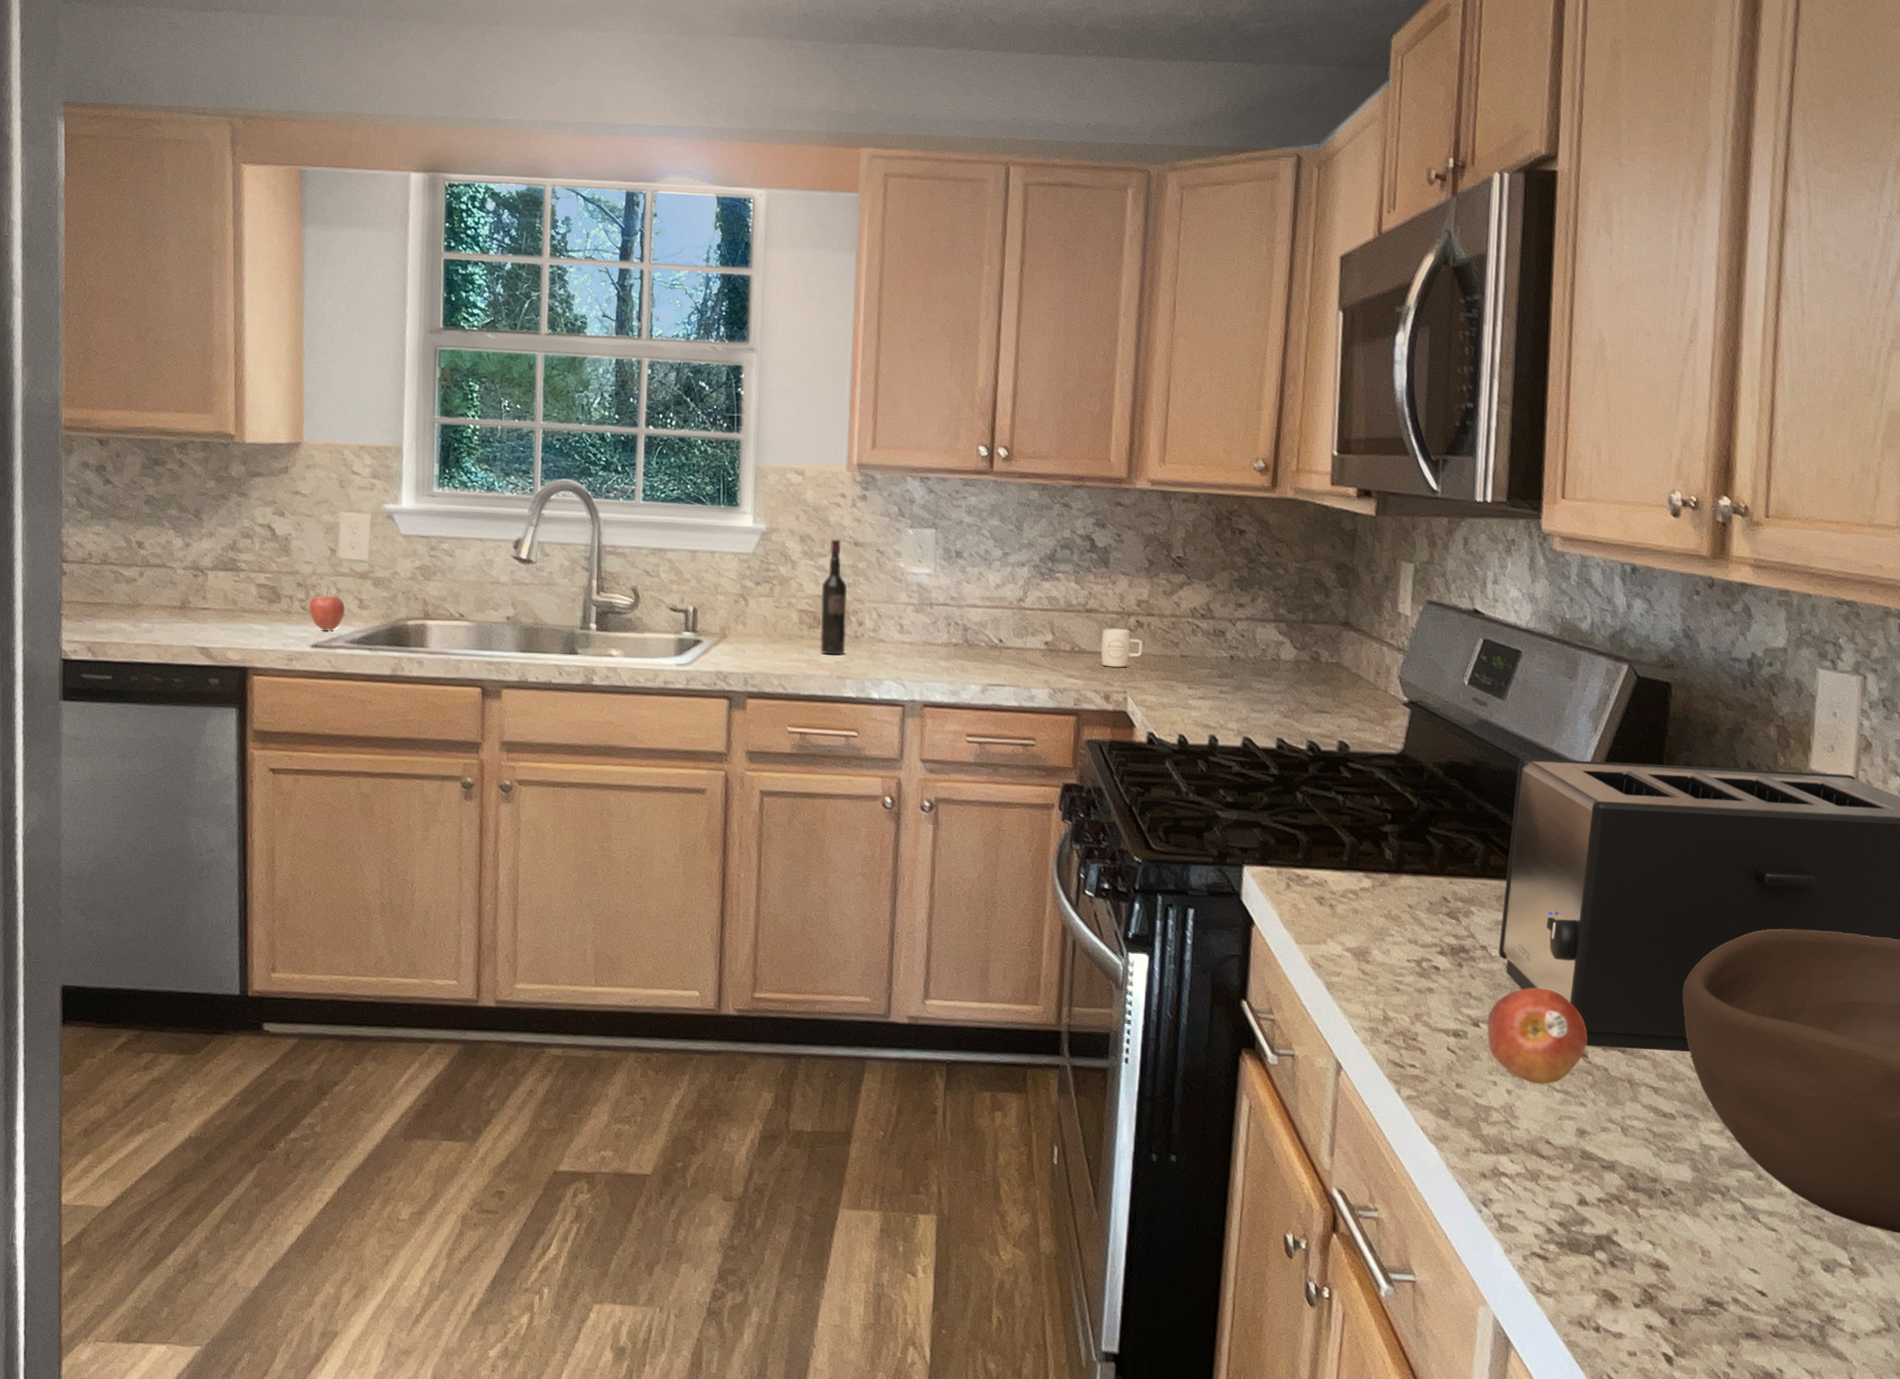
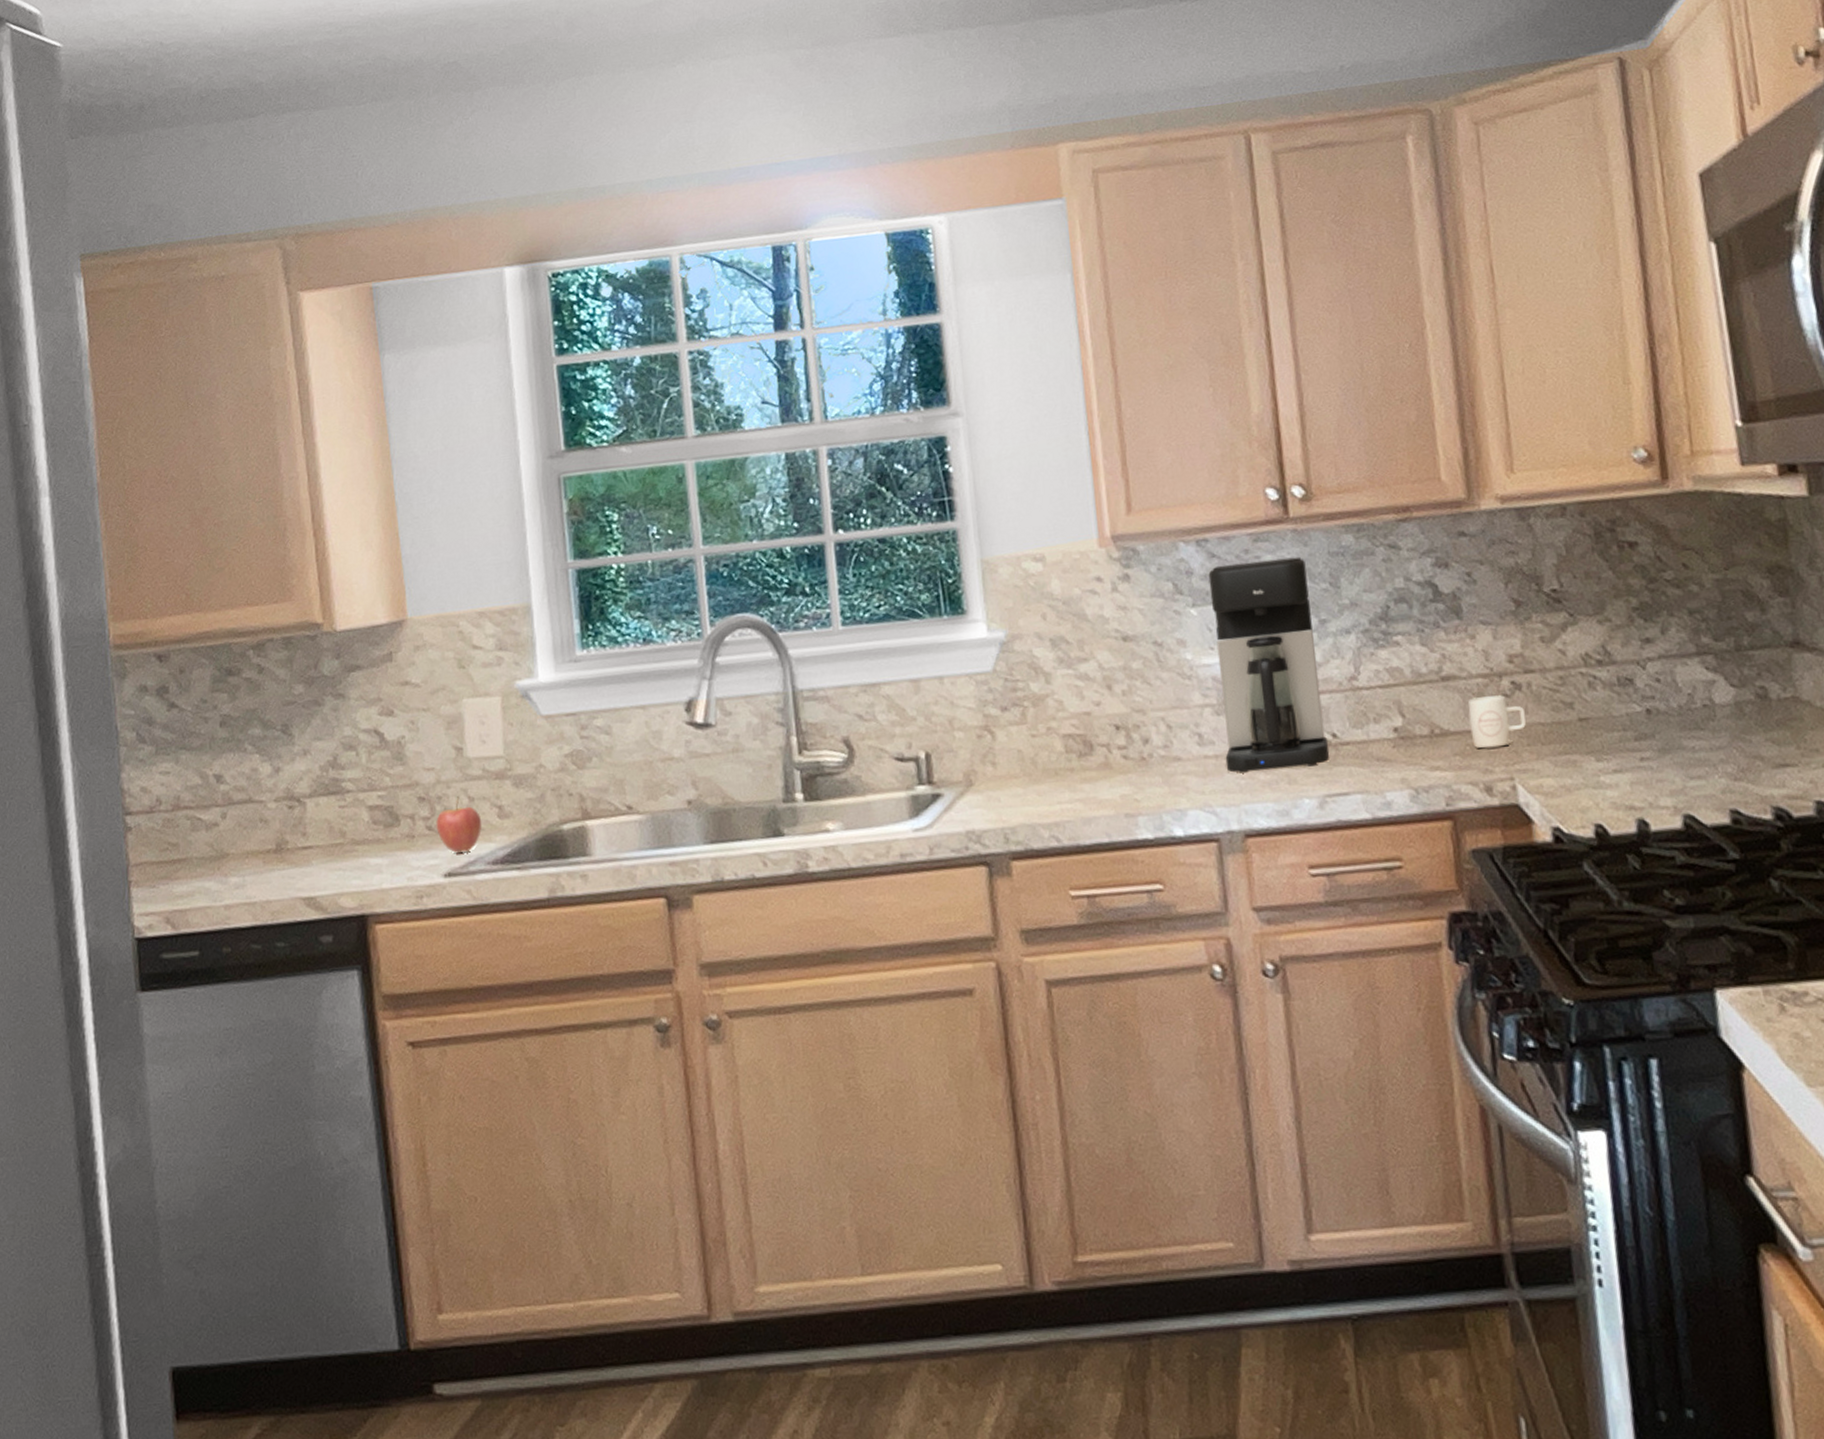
wine bottle: present [820,539,847,655] -> none [1087,635,1131,787]
coffee maker: none [917,499,1000,661] -> present [1208,556,1330,774]

